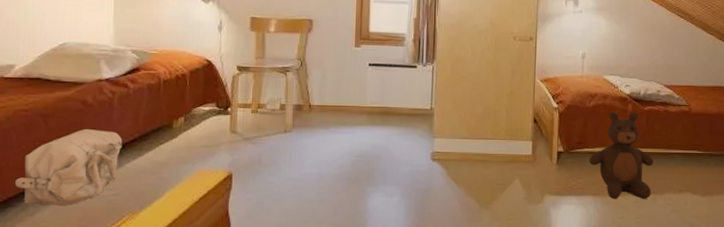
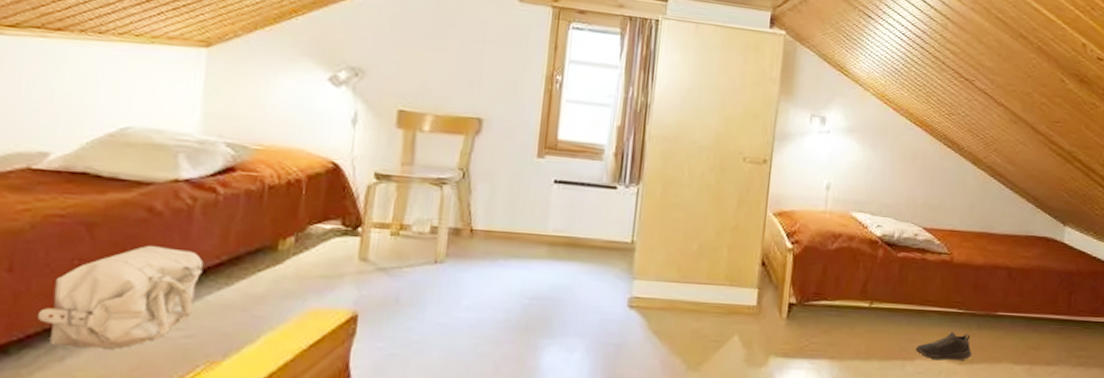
teddy bear: present [588,111,654,199] -> none [826,256,905,365]
shoe: none [664,169,713,193] -> present [915,331,973,360]

